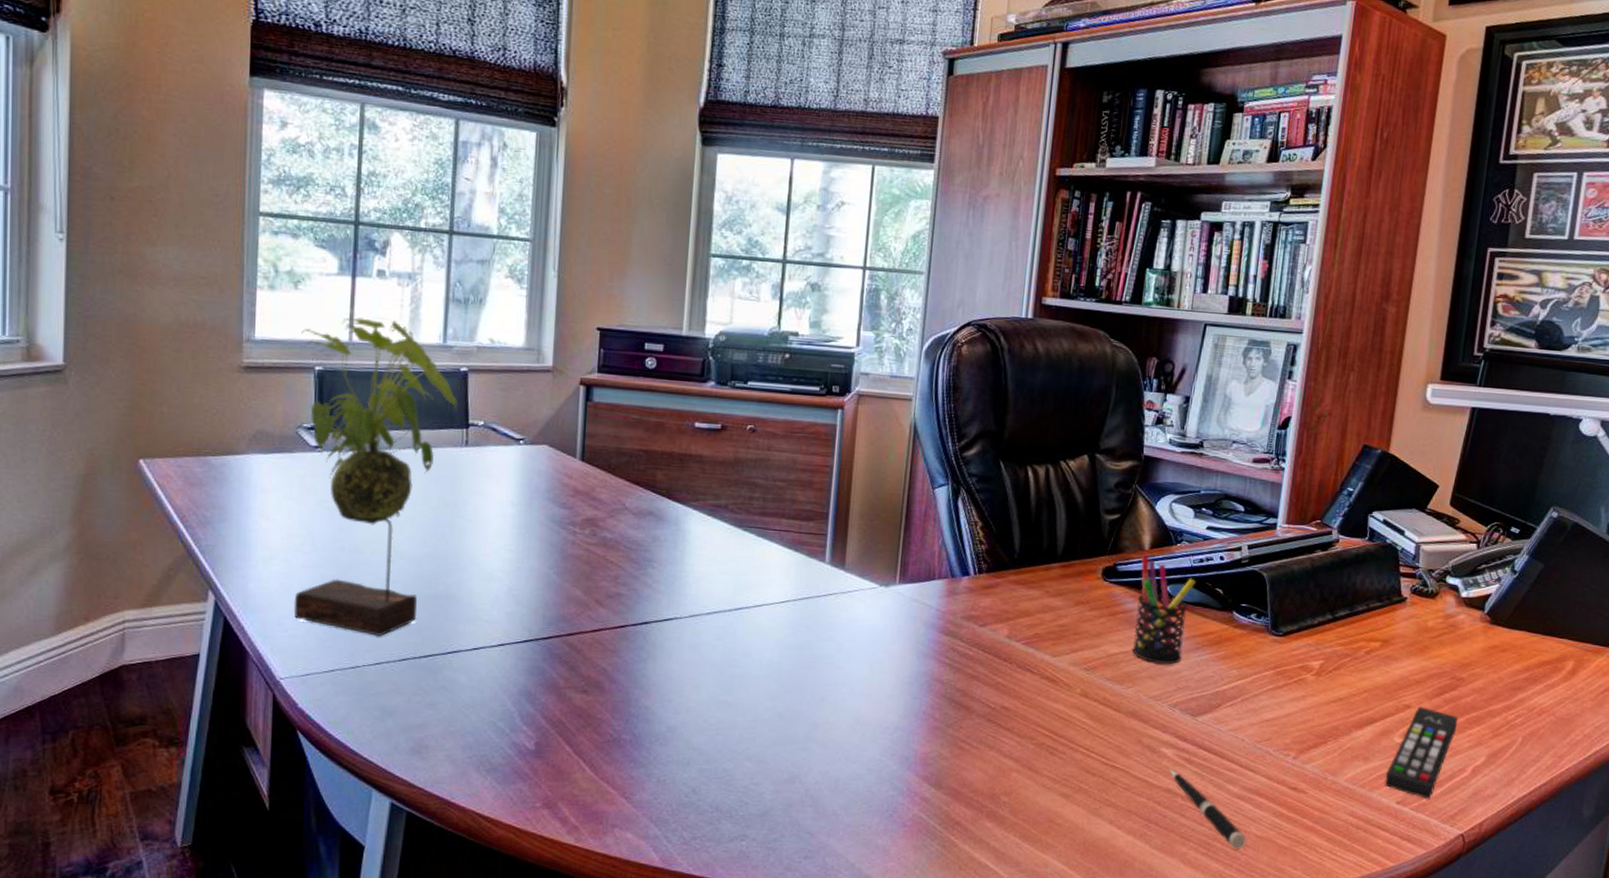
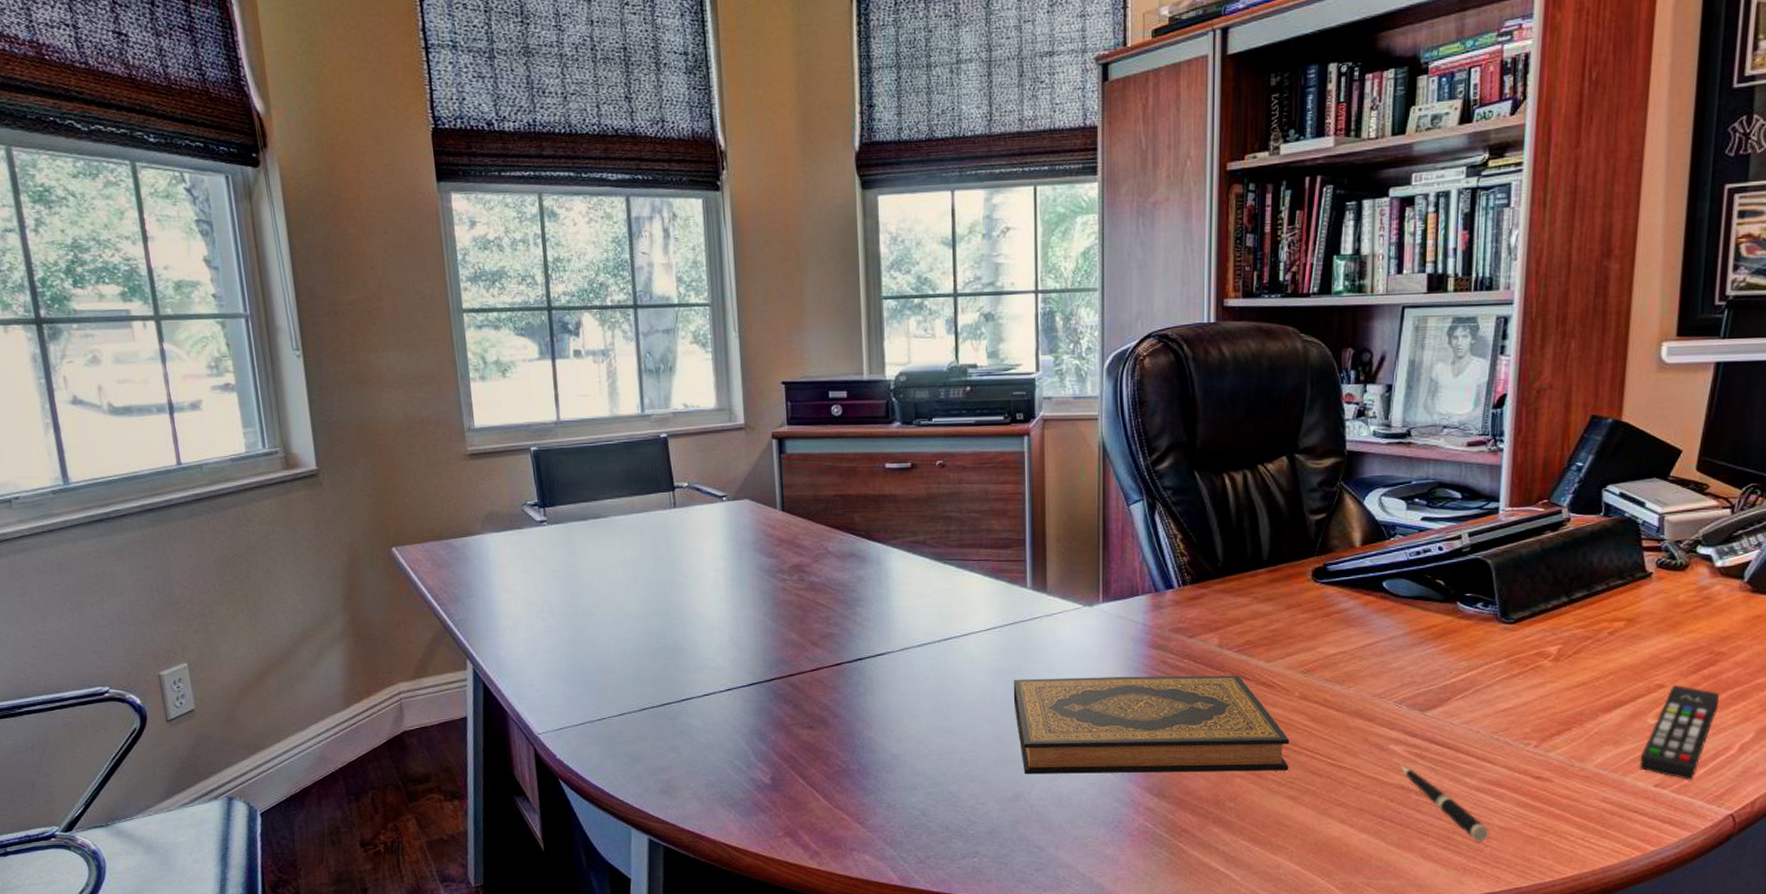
plant: present [293,317,457,637] -> none [514,396,662,691]
hardback book: none [799,655,1068,768] -> present [1013,675,1290,775]
pen holder: present [1132,554,1195,665] -> none [1350,552,1413,662]

